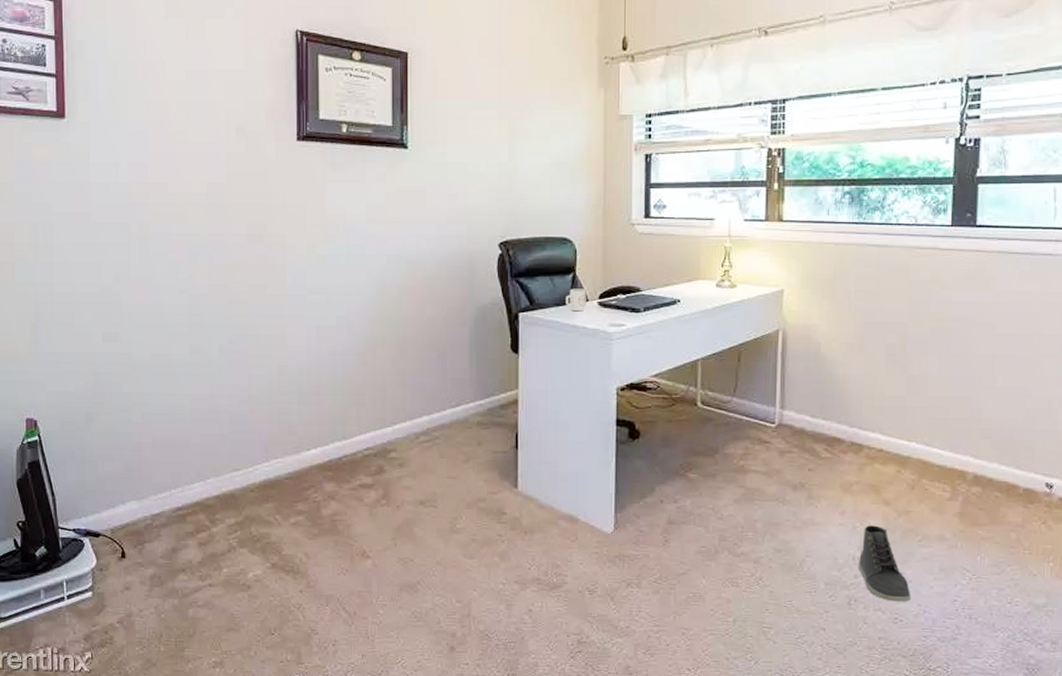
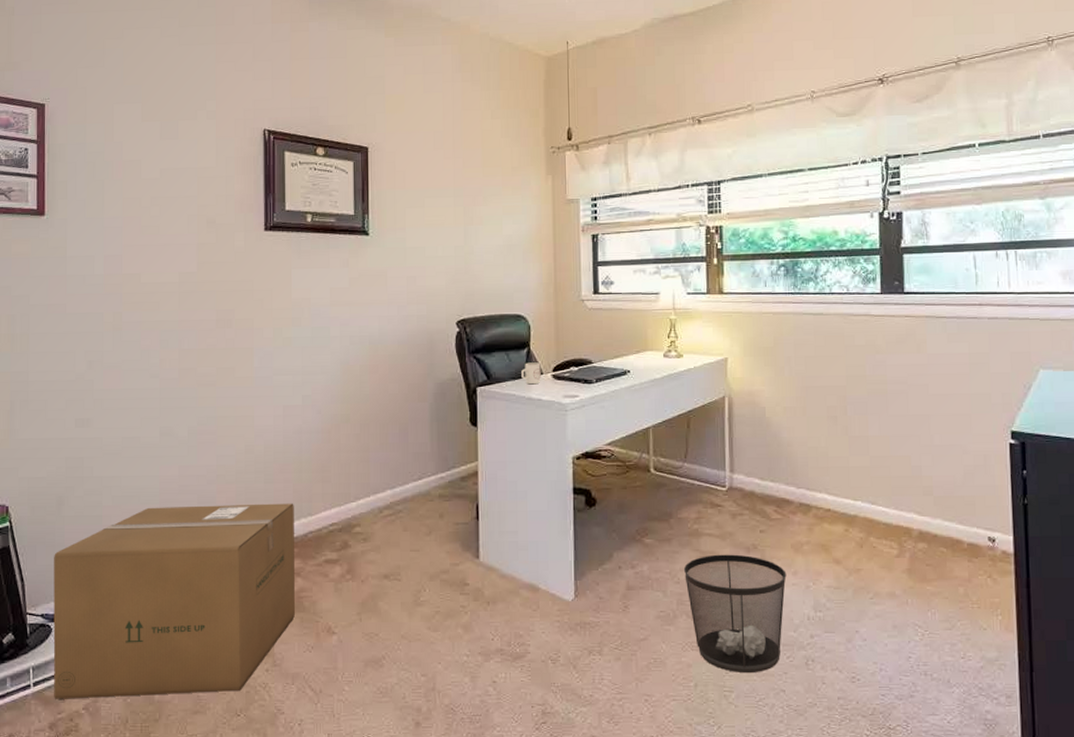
box: none [84,425,330,613] -> present [53,503,296,699]
waste bin: none [727,491,834,610] -> present [683,554,787,672]
sneaker: present [857,525,911,602] -> none [813,584,867,661]

